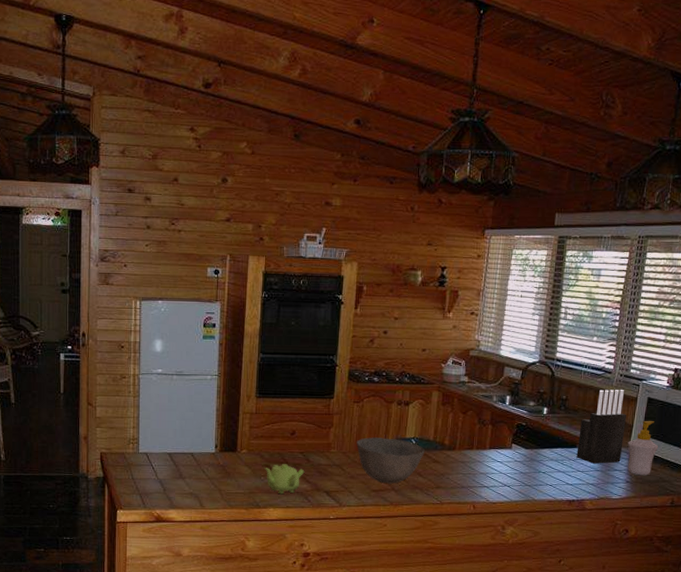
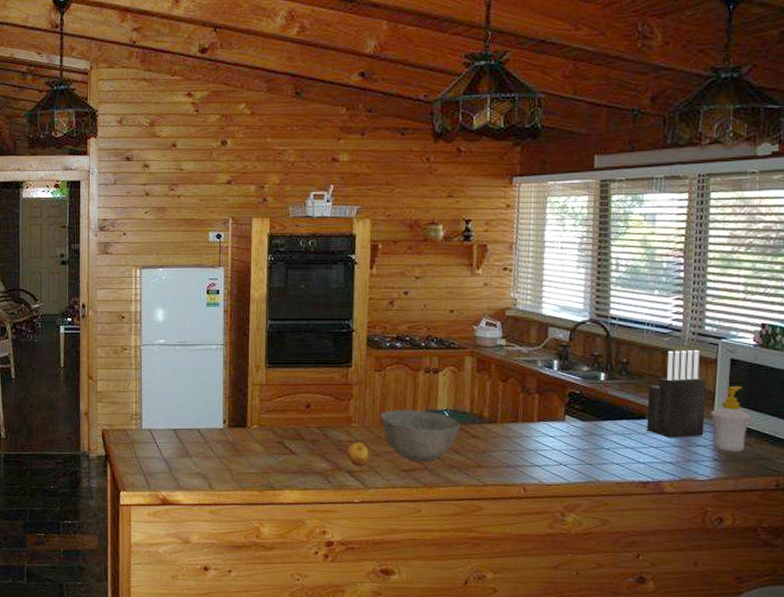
teapot: present [264,464,305,495] -> none [277,440,323,475]
apple: none [325,465,346,488] -> present [346,441,370,467]

